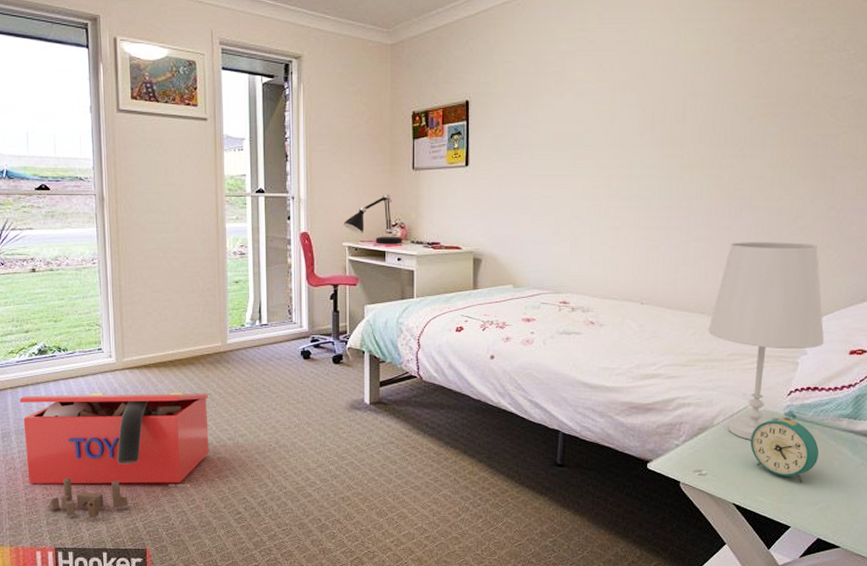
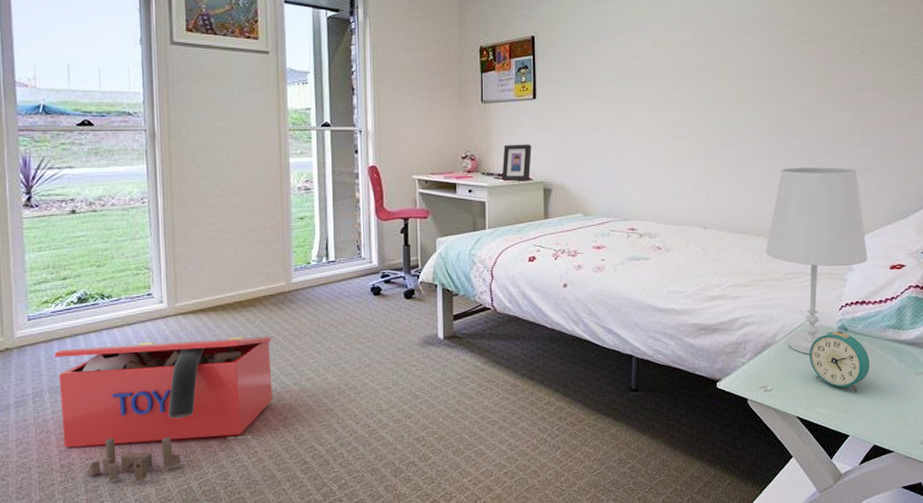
desk lamp: present [344,195,403,245] -> none [413,127,473,177]
picture frame: none [431,212,462,251] -> present [502,144,532,182]

